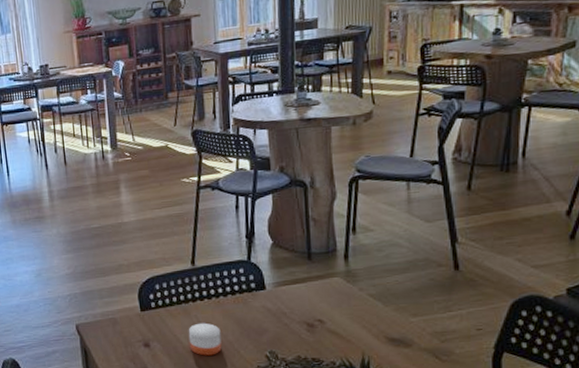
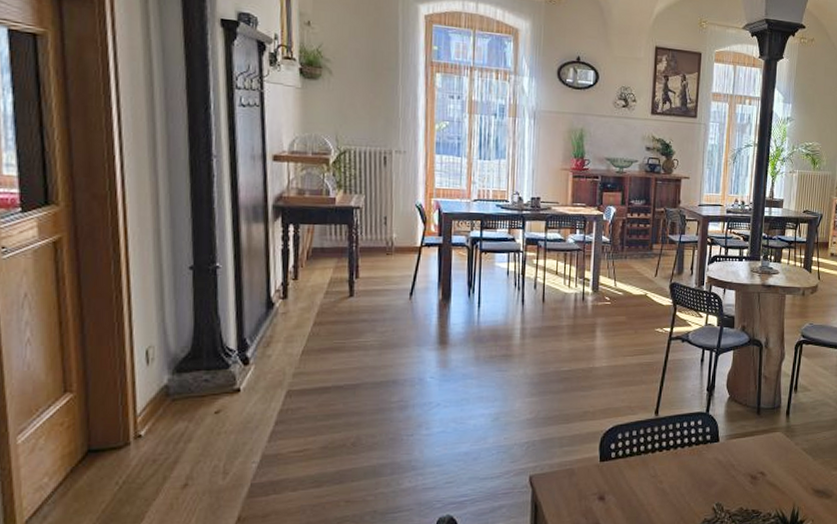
candle: present [188,322,222,356] -> none [643,474,675,509]

